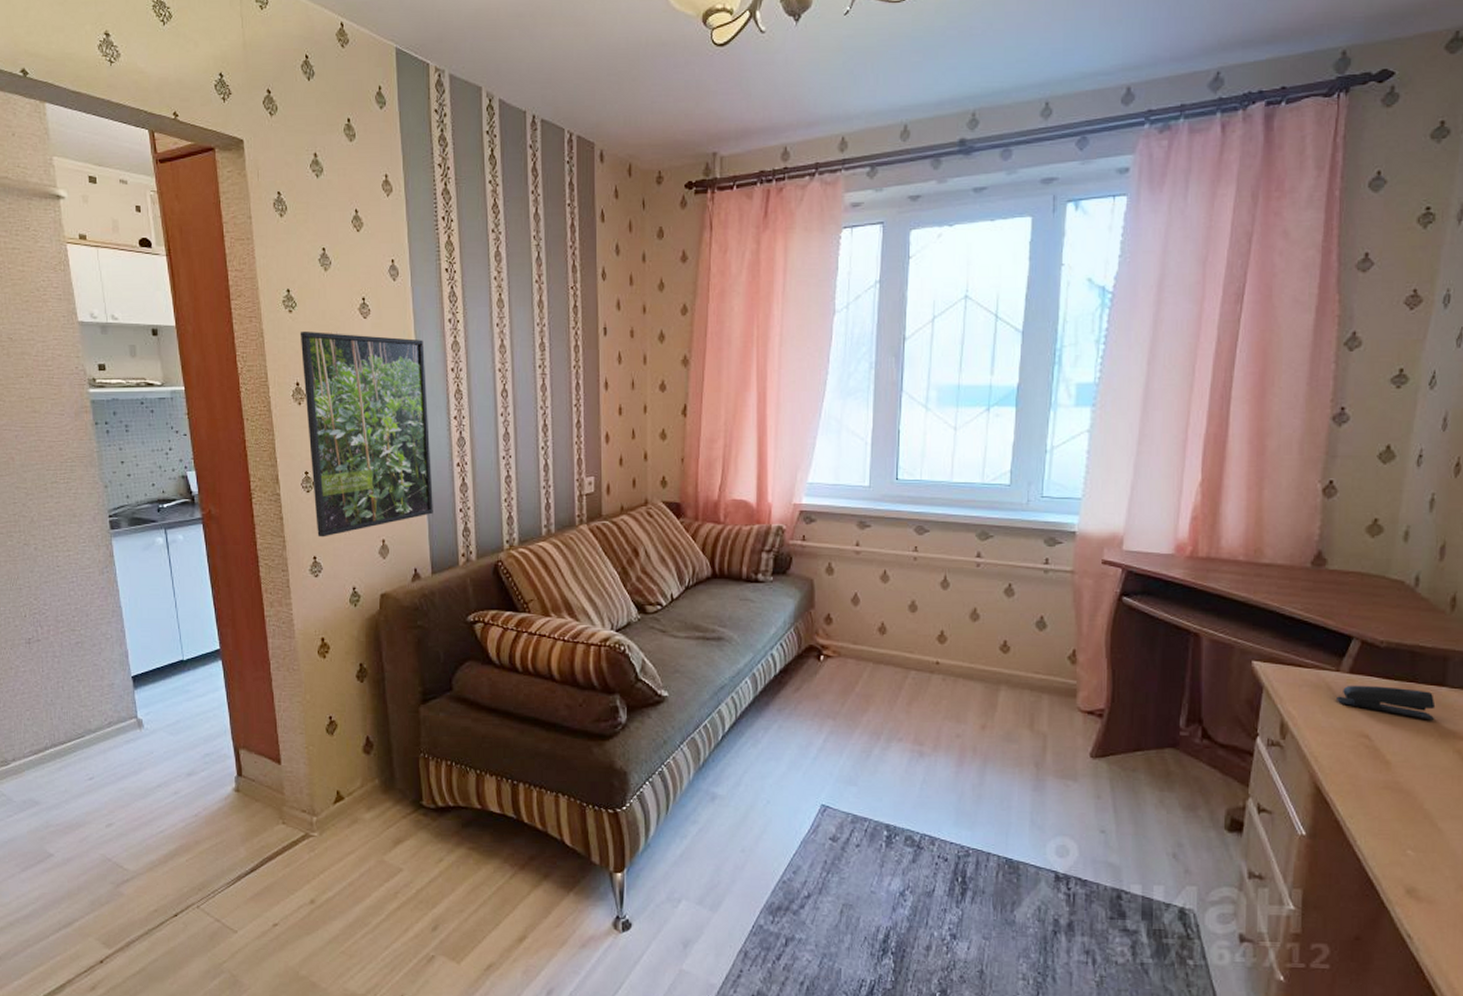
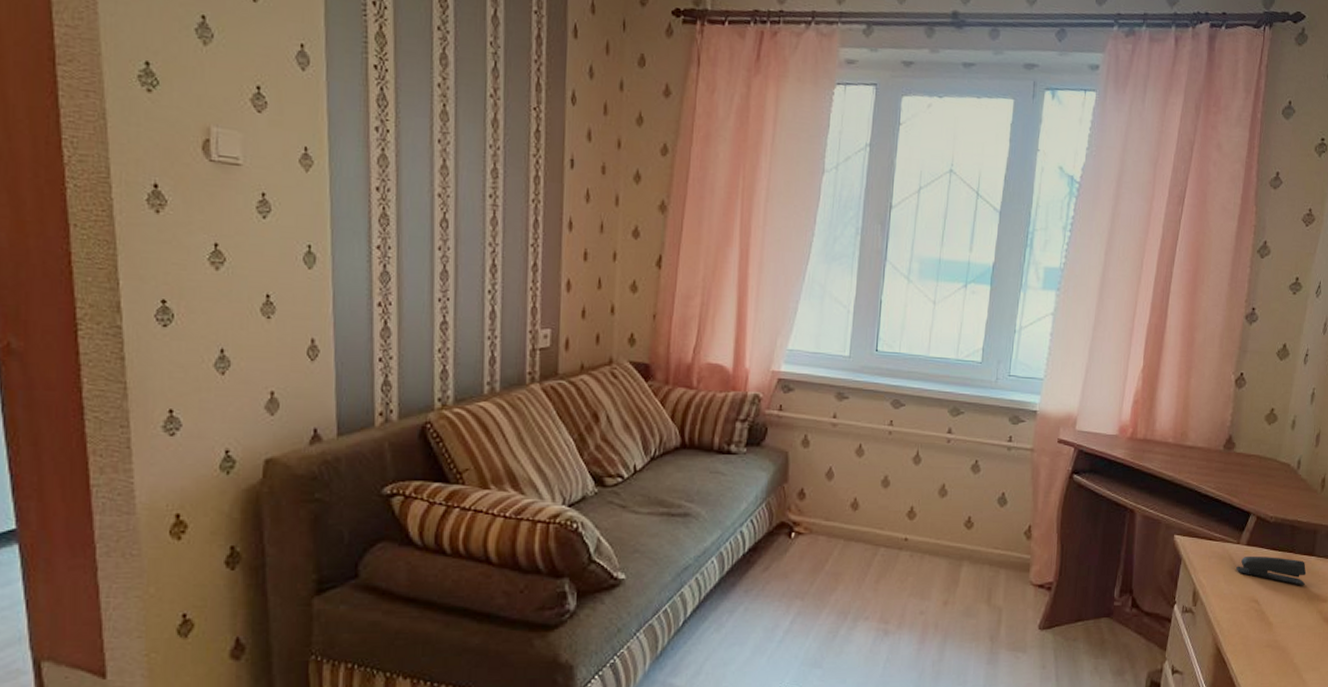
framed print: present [300,332,433,537] -> none [162,119,344,386]

